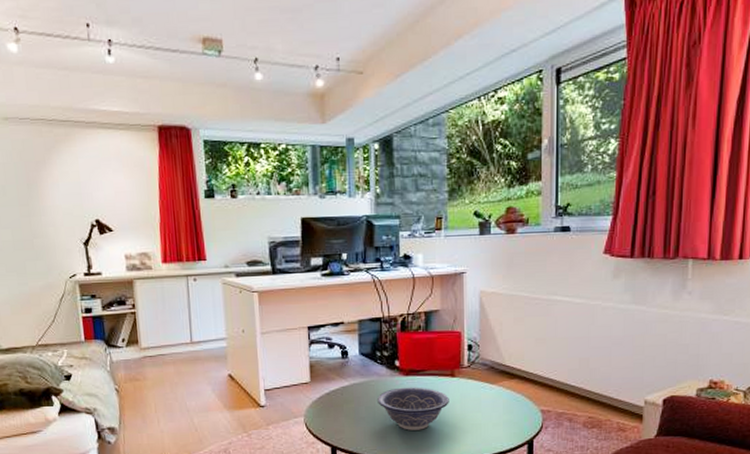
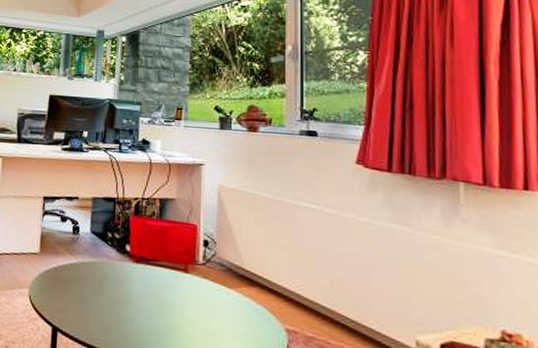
decorative bowl: present [377,387,449,430] -> none [105,274,181,327]

